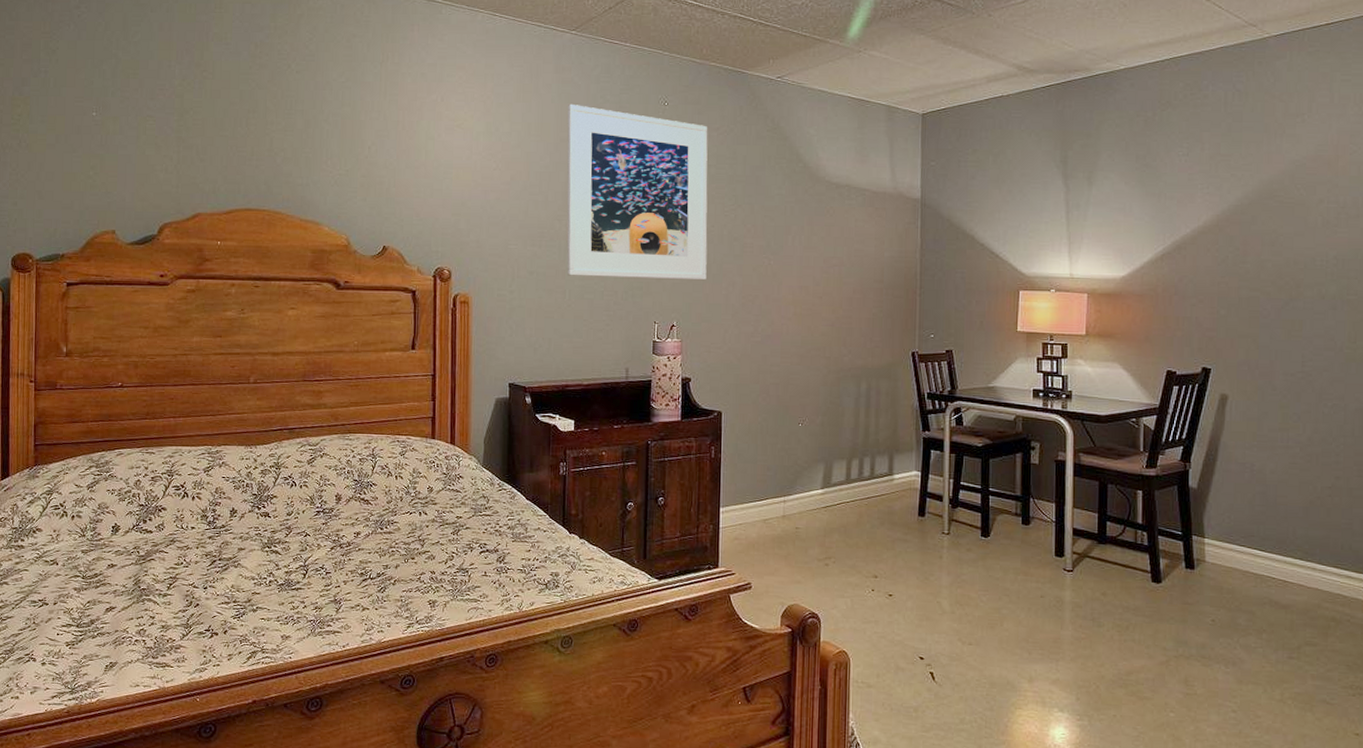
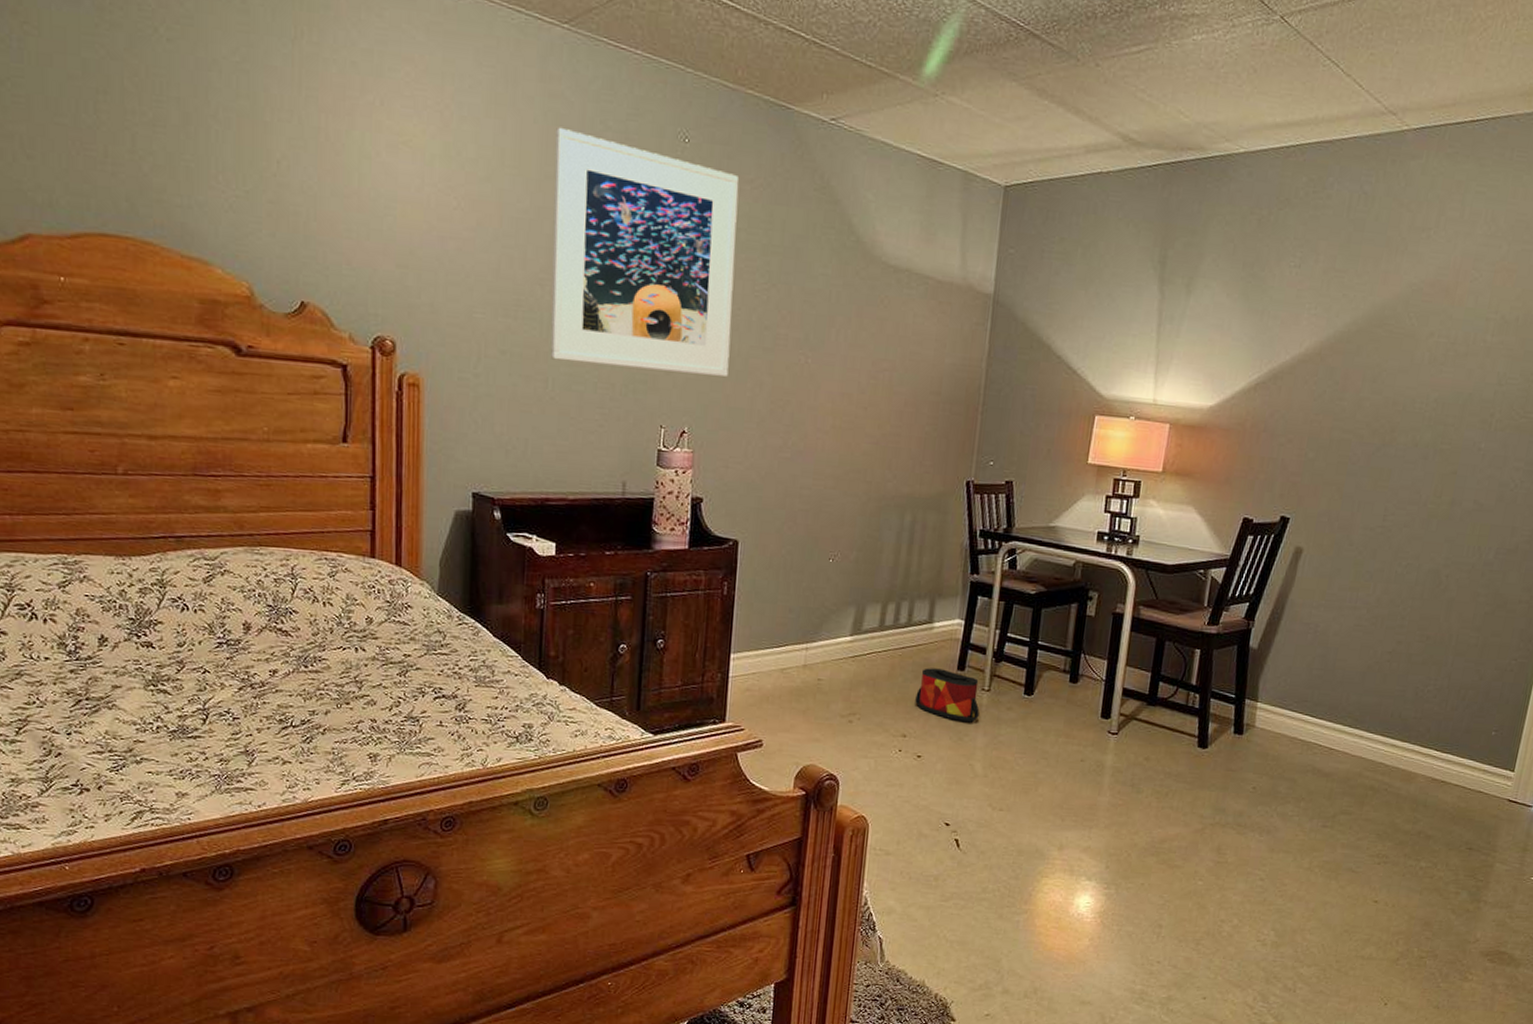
bag: none [883,515,942,564] -> present [915,668,980,723]

